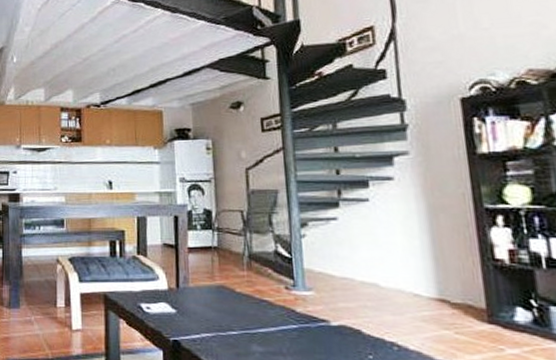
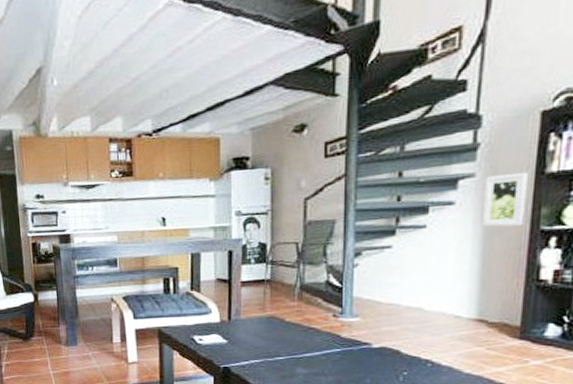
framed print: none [420,153,466,203] -> present [481,173,528,227]

